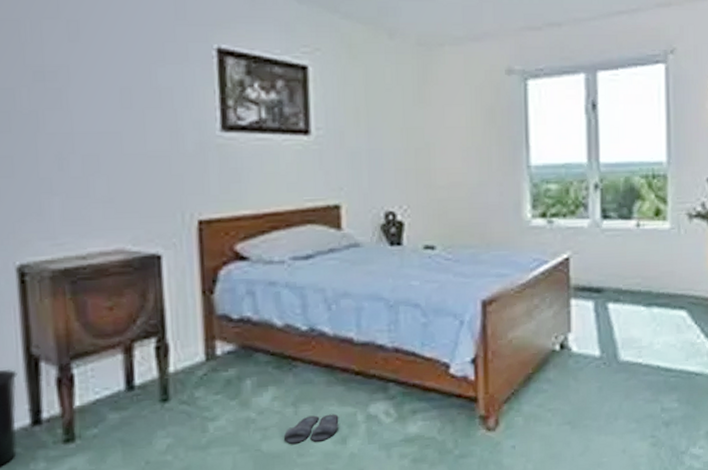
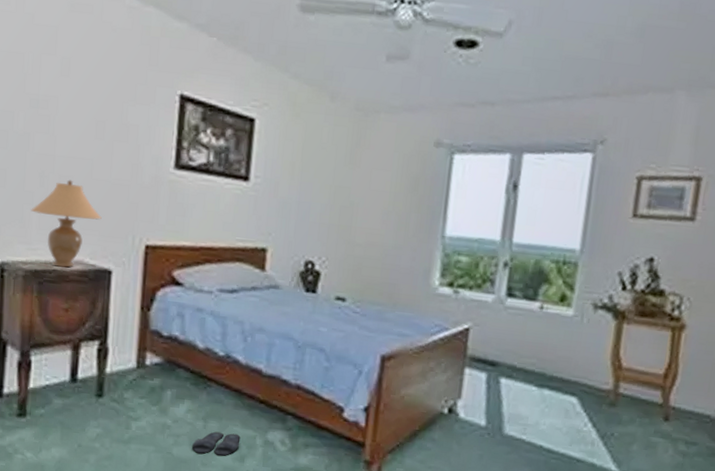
table lamp: none [50,158,141,261] -> present [31,179,102,268]

